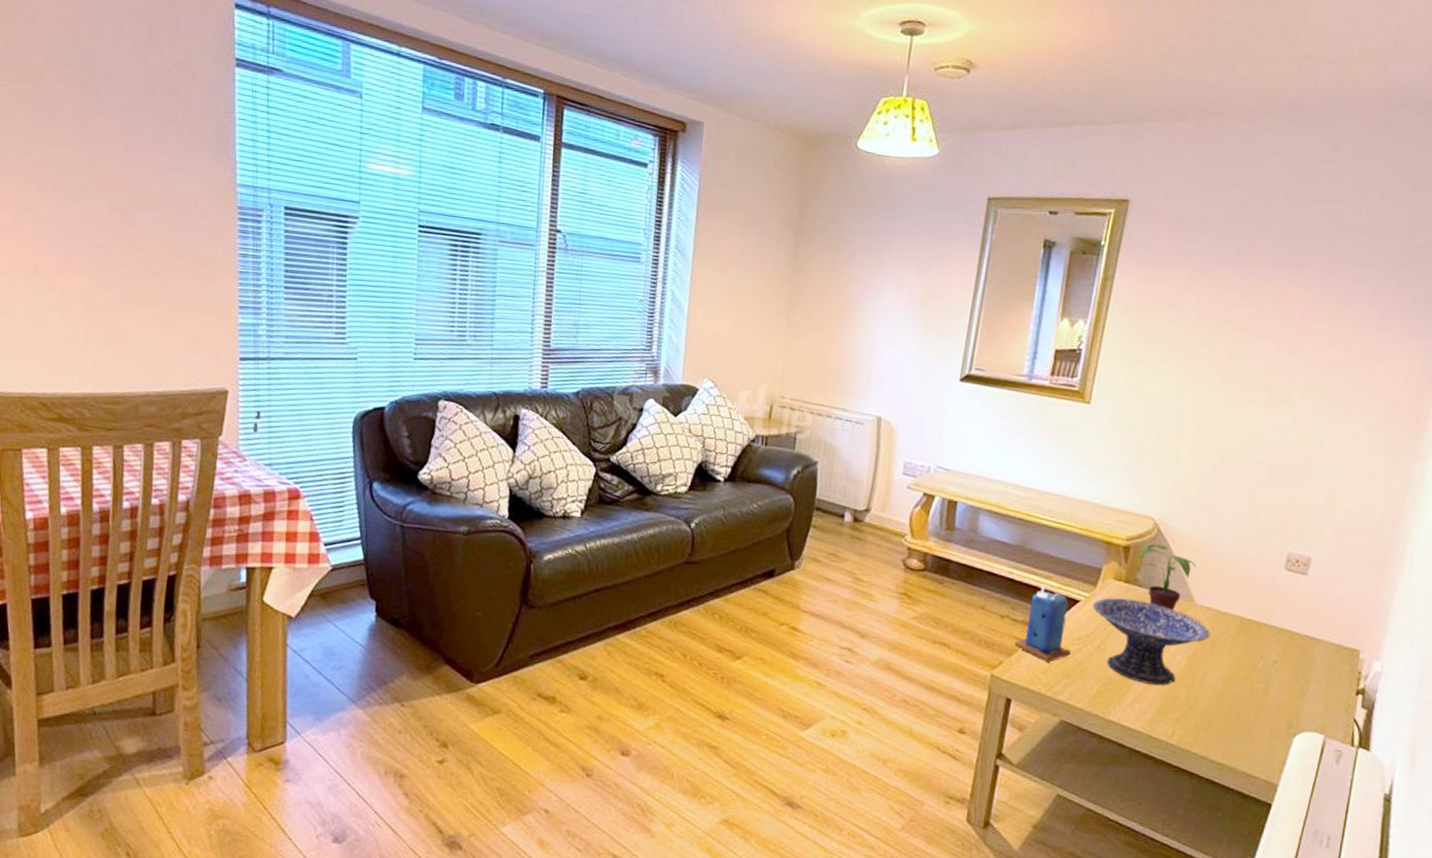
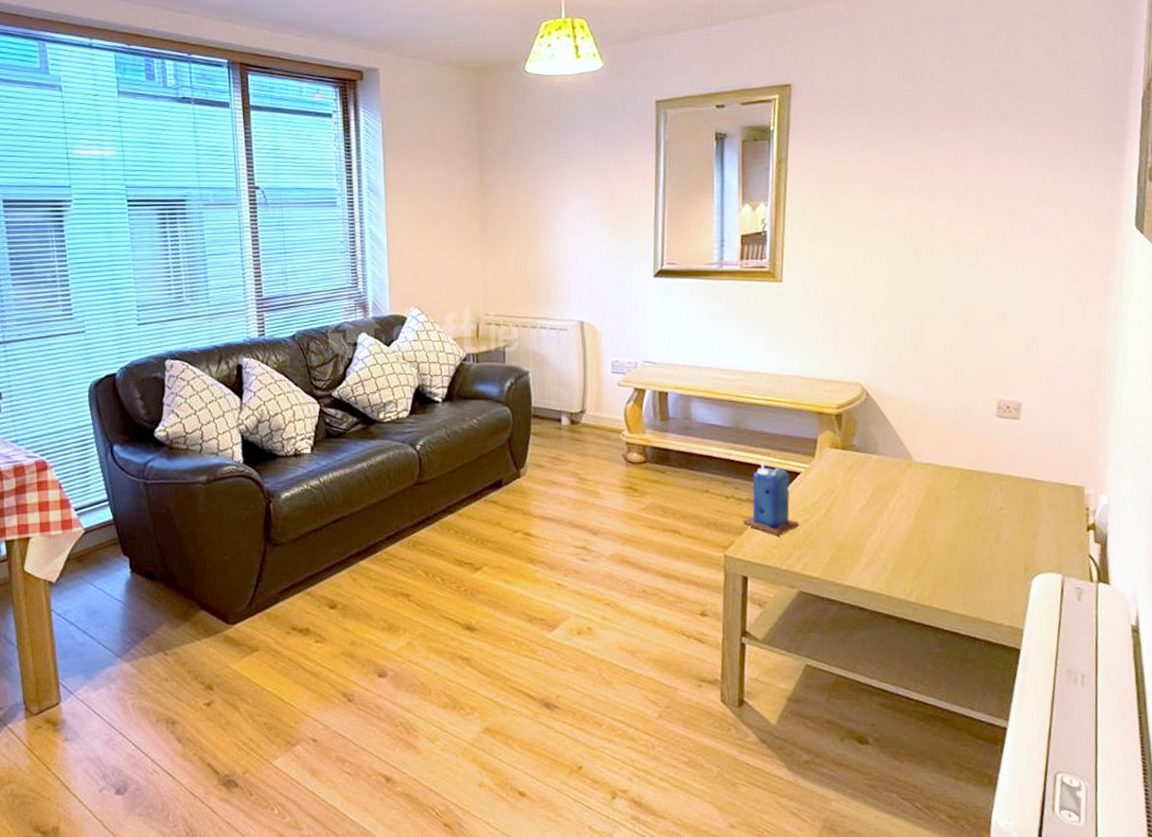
decorative bowl: present [1092,597,1211,686] -> none [813,464,934,546]
potted plant: present [1137,544,1196,611] -> none [850,408,909,471]

